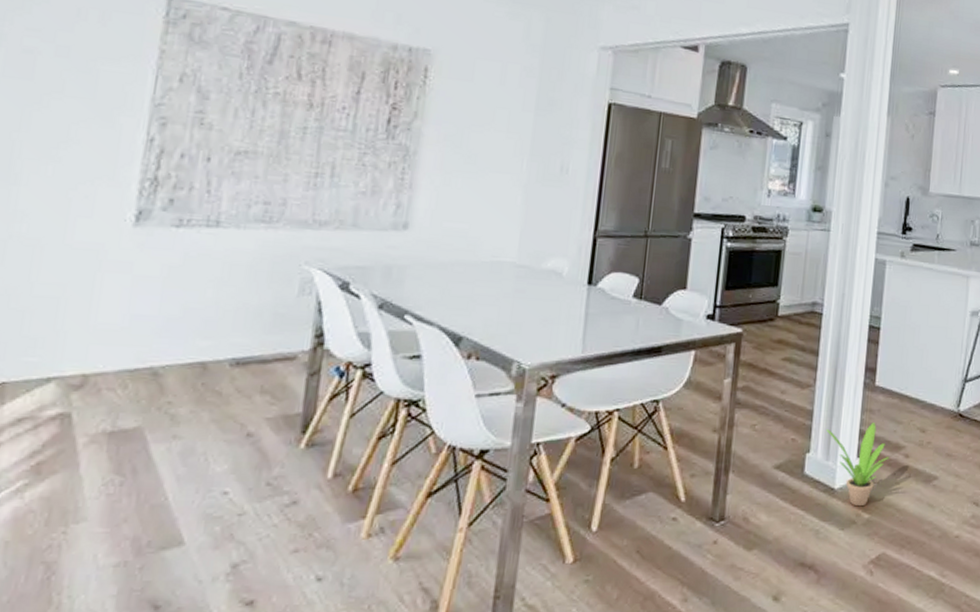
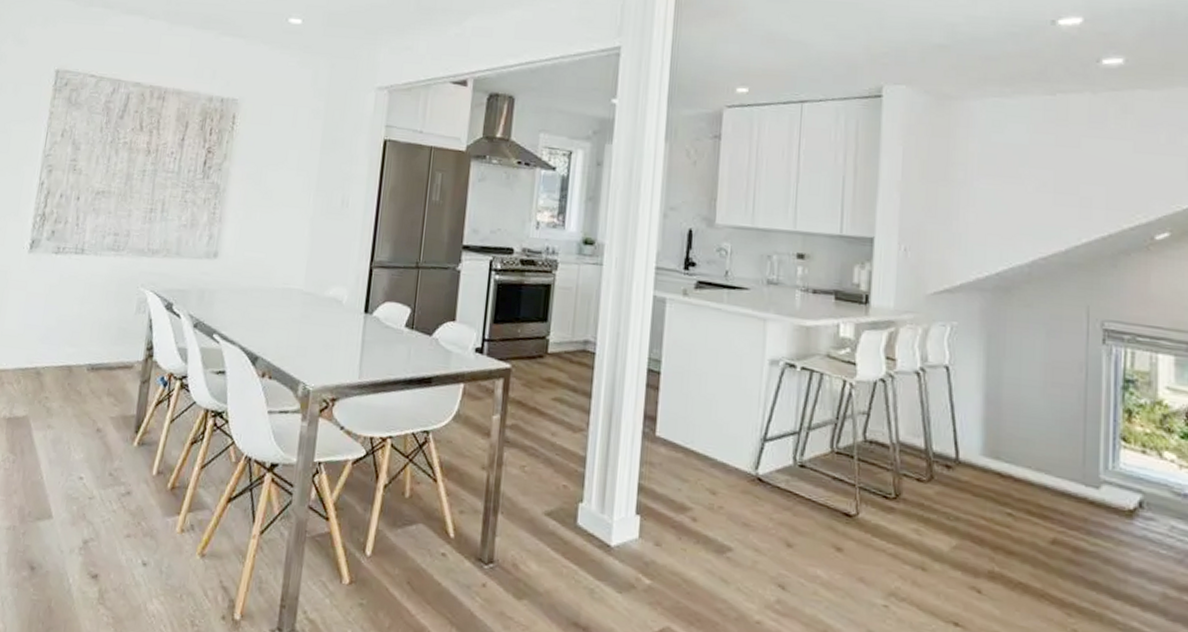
potted plant: present [826,423,889,507] -> none [601,477,673,571]

